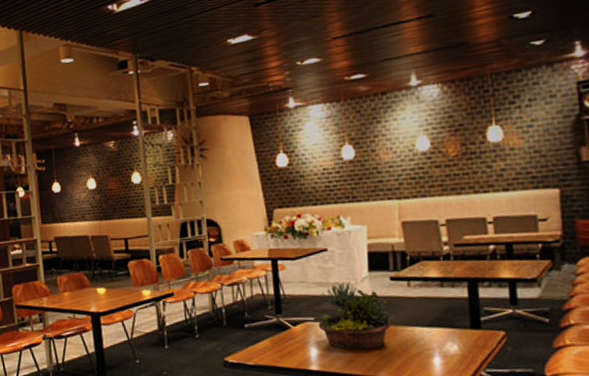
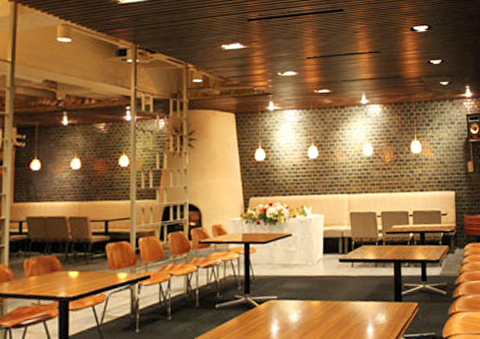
succulent planter: present [318,282,394,350] -> none [280,263,340,325]

